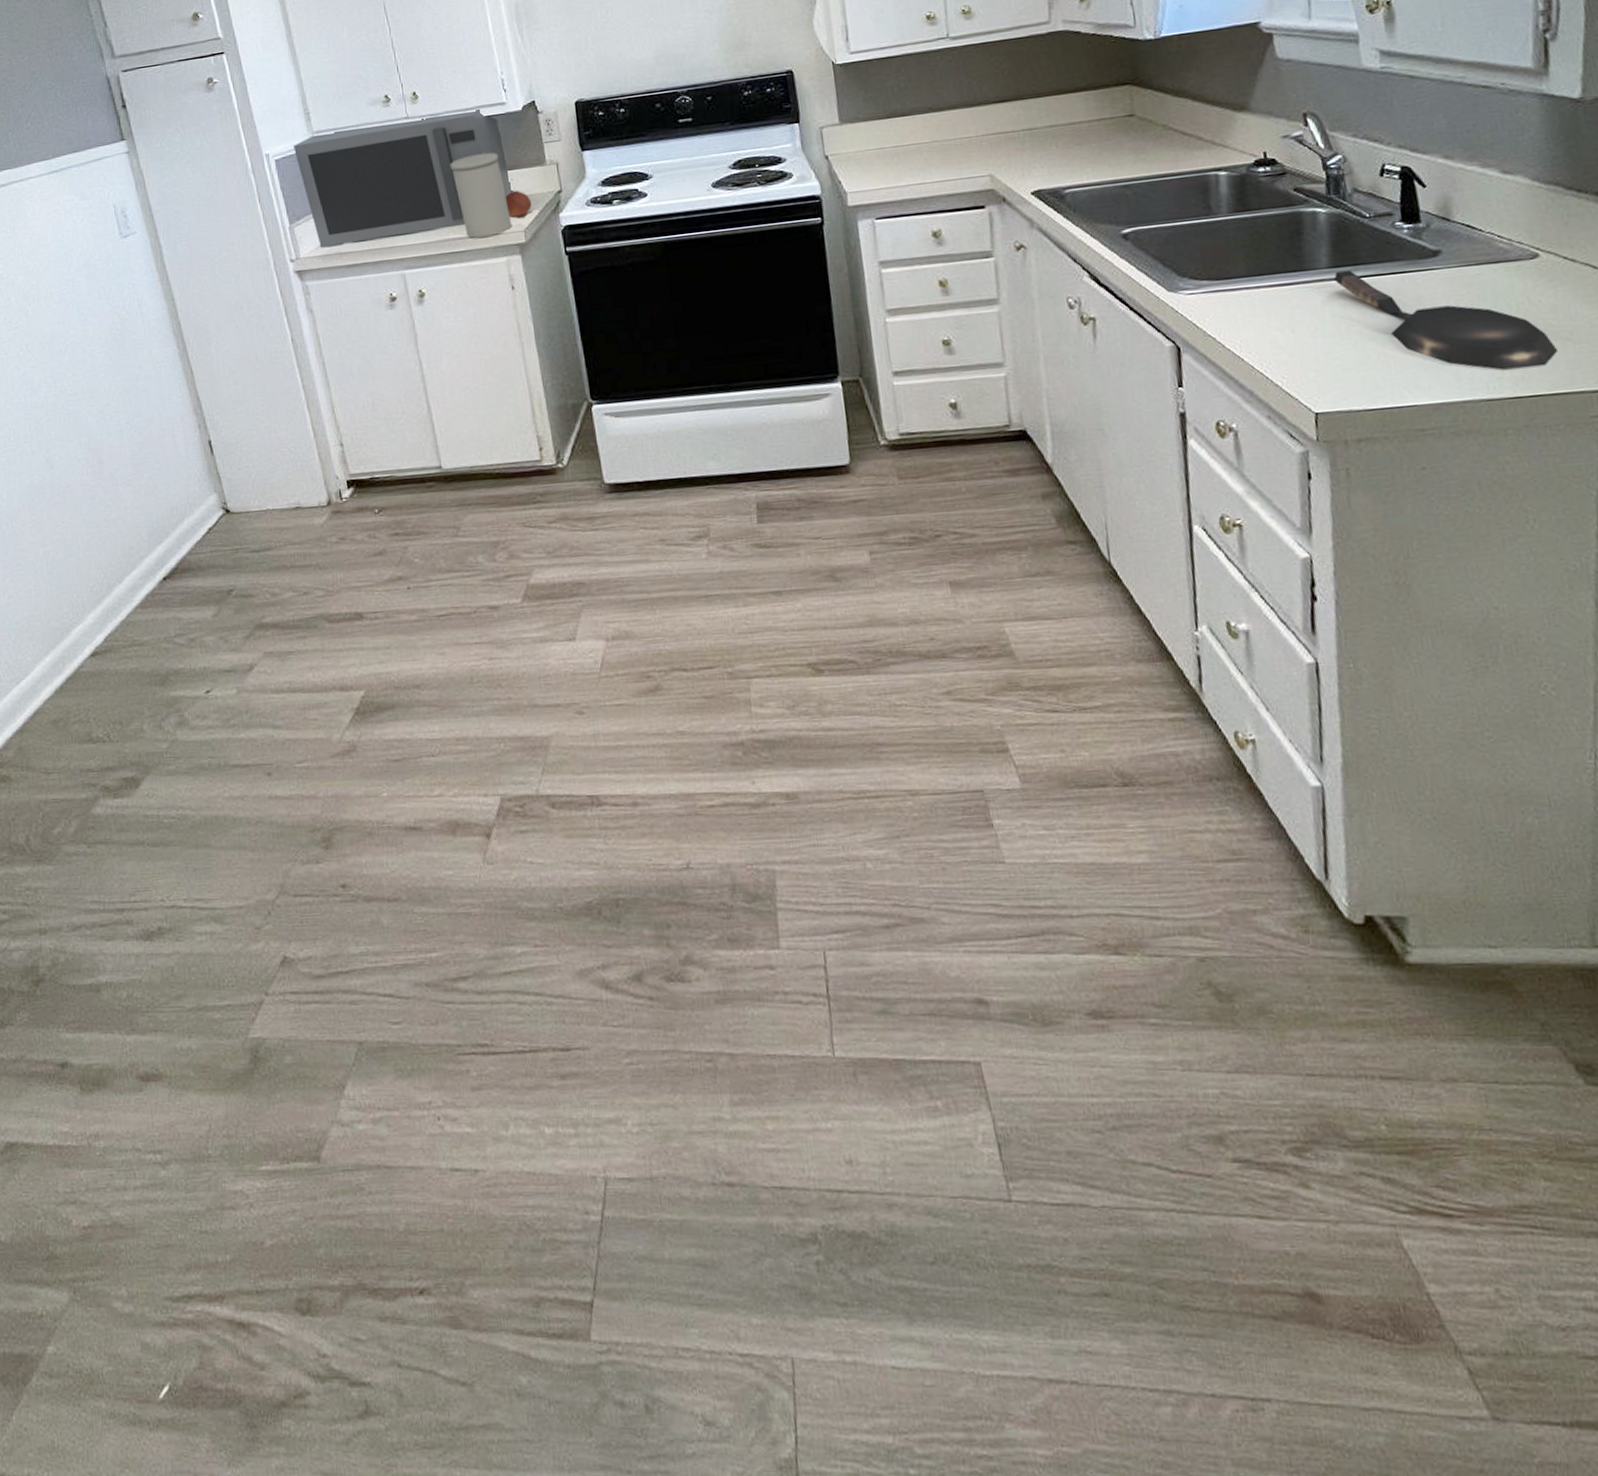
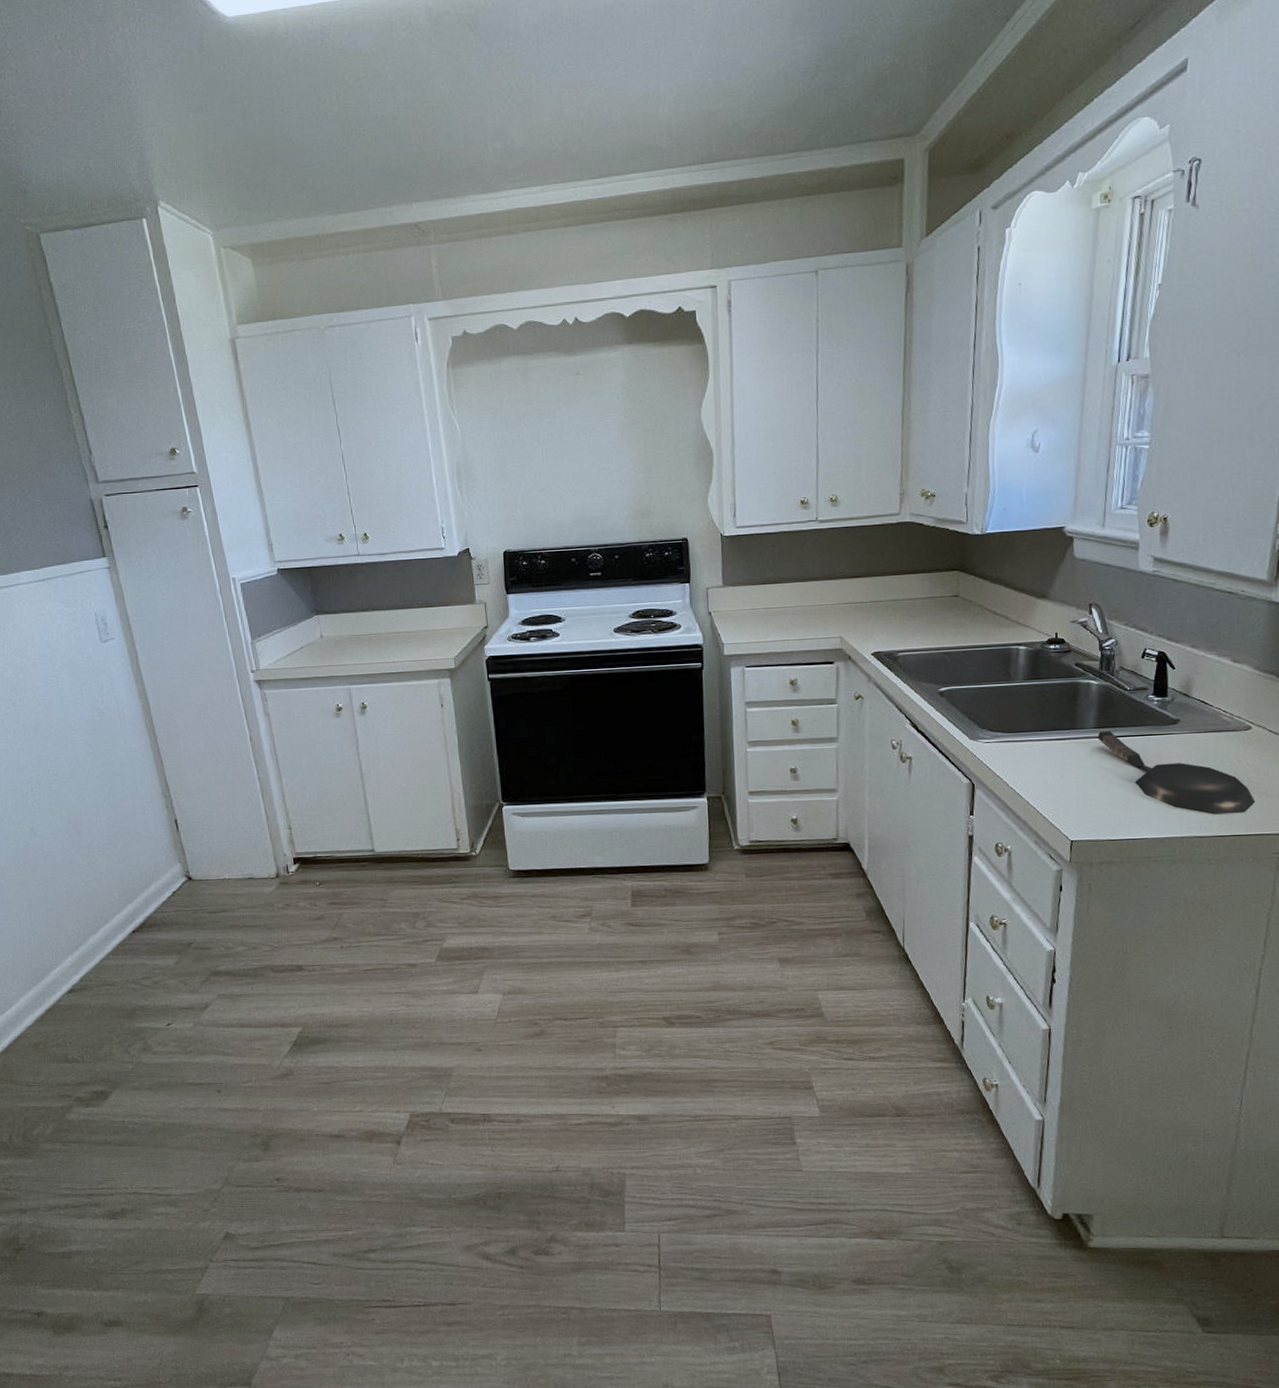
microwave: present [292,110,515,248] -> none [256,552,448,662]
canister: present [449,152,512,239] -> none [393,590,444,663]
fruit: present [505,191,532,217] -> none [439,624,462,646]

